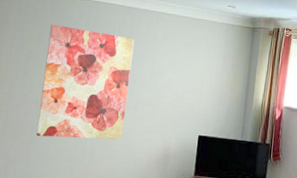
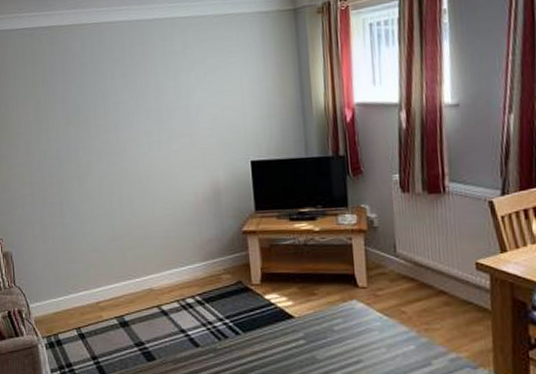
wall art: present [36,24,135,140] -> none [53,57,160,196]

